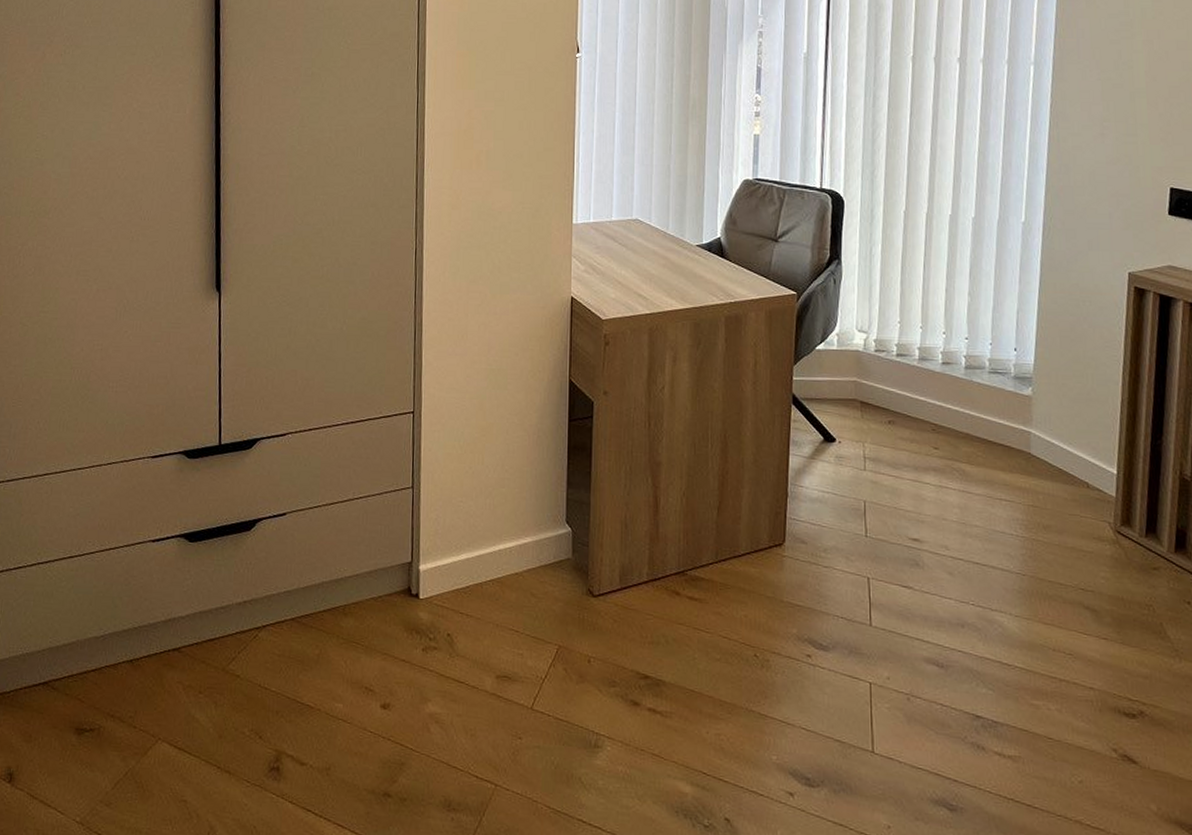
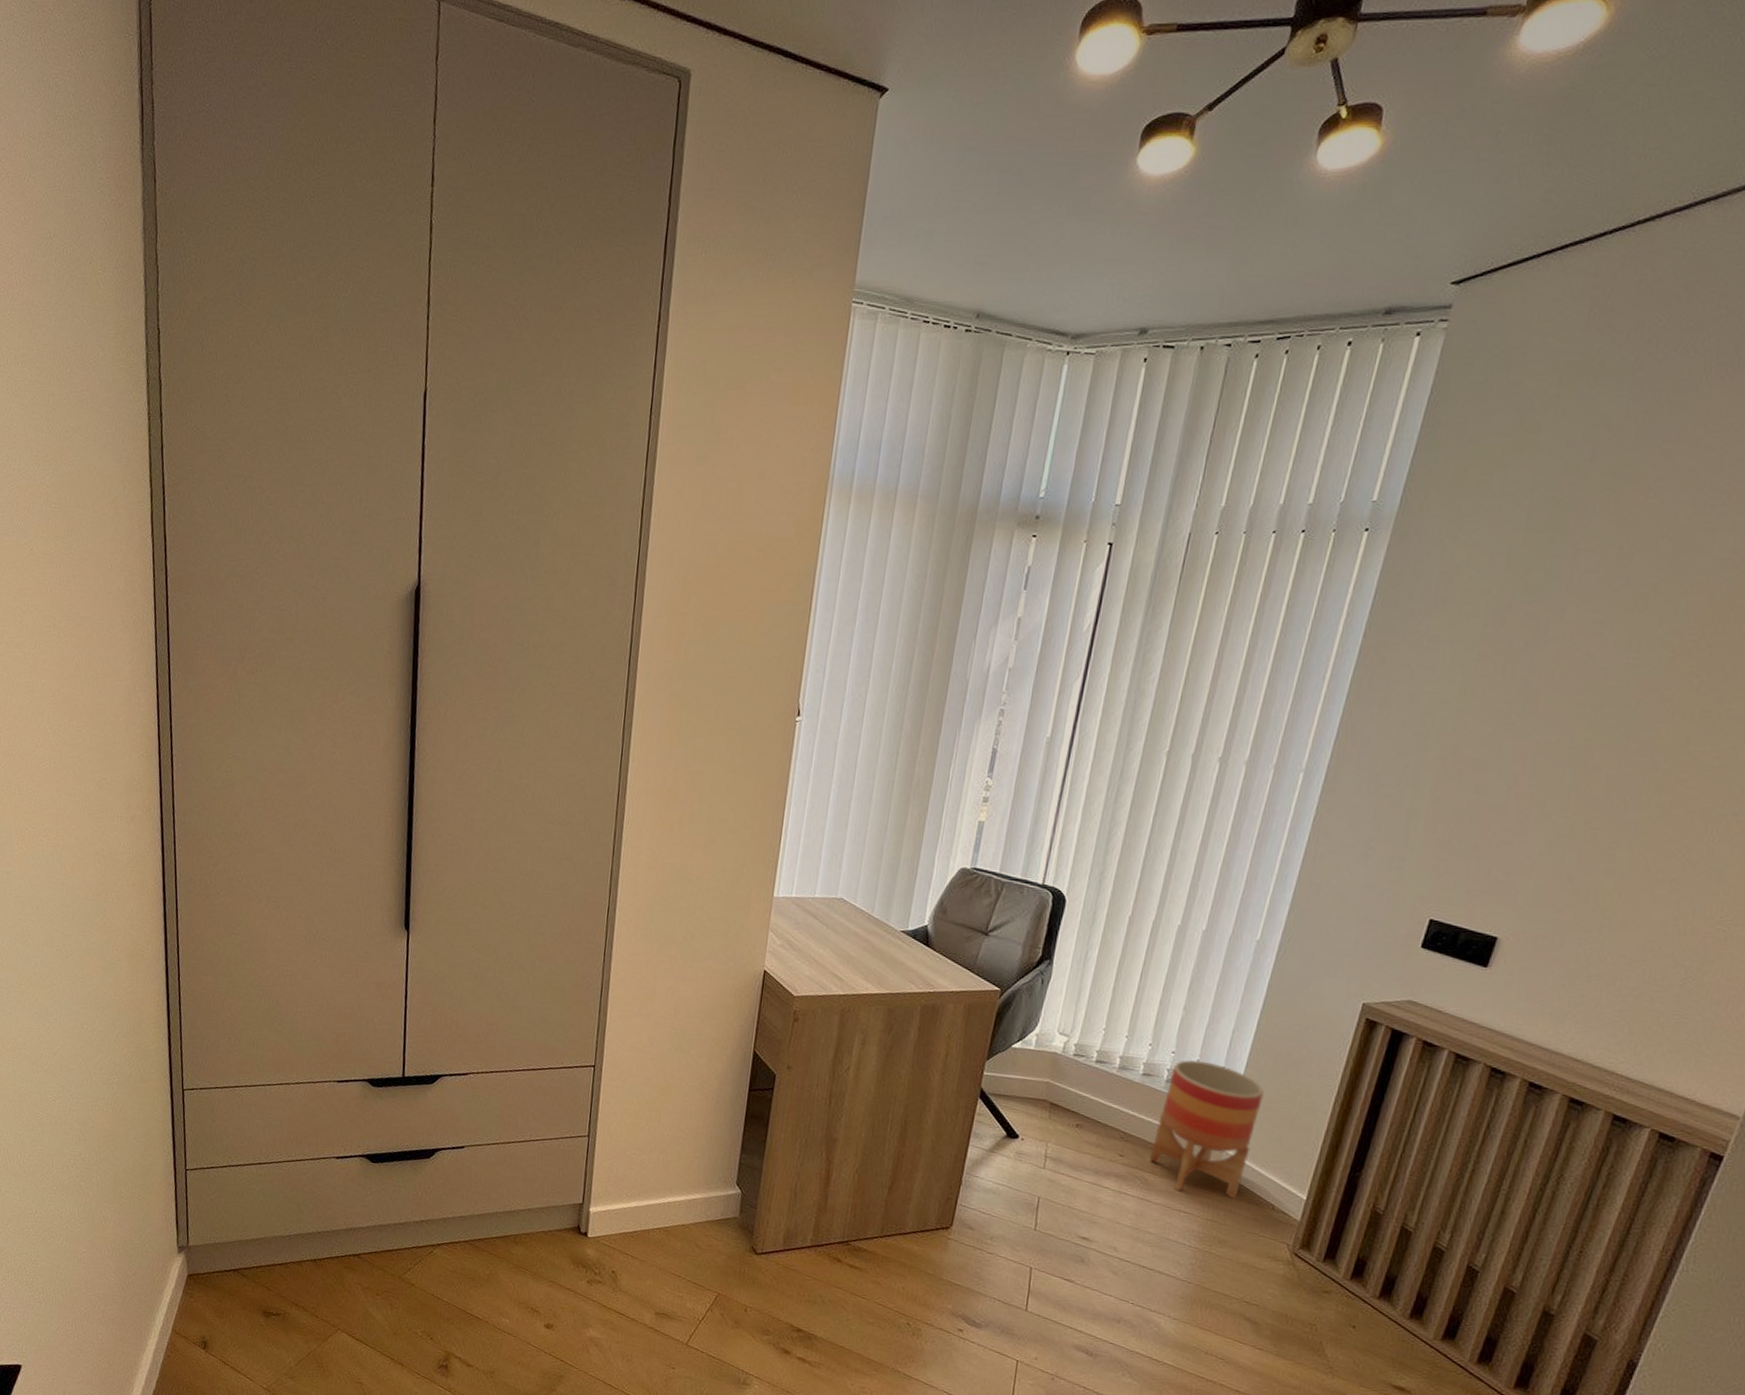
planter: none [963,344,1057,481] -> present [1150,1060,1264,1199]

